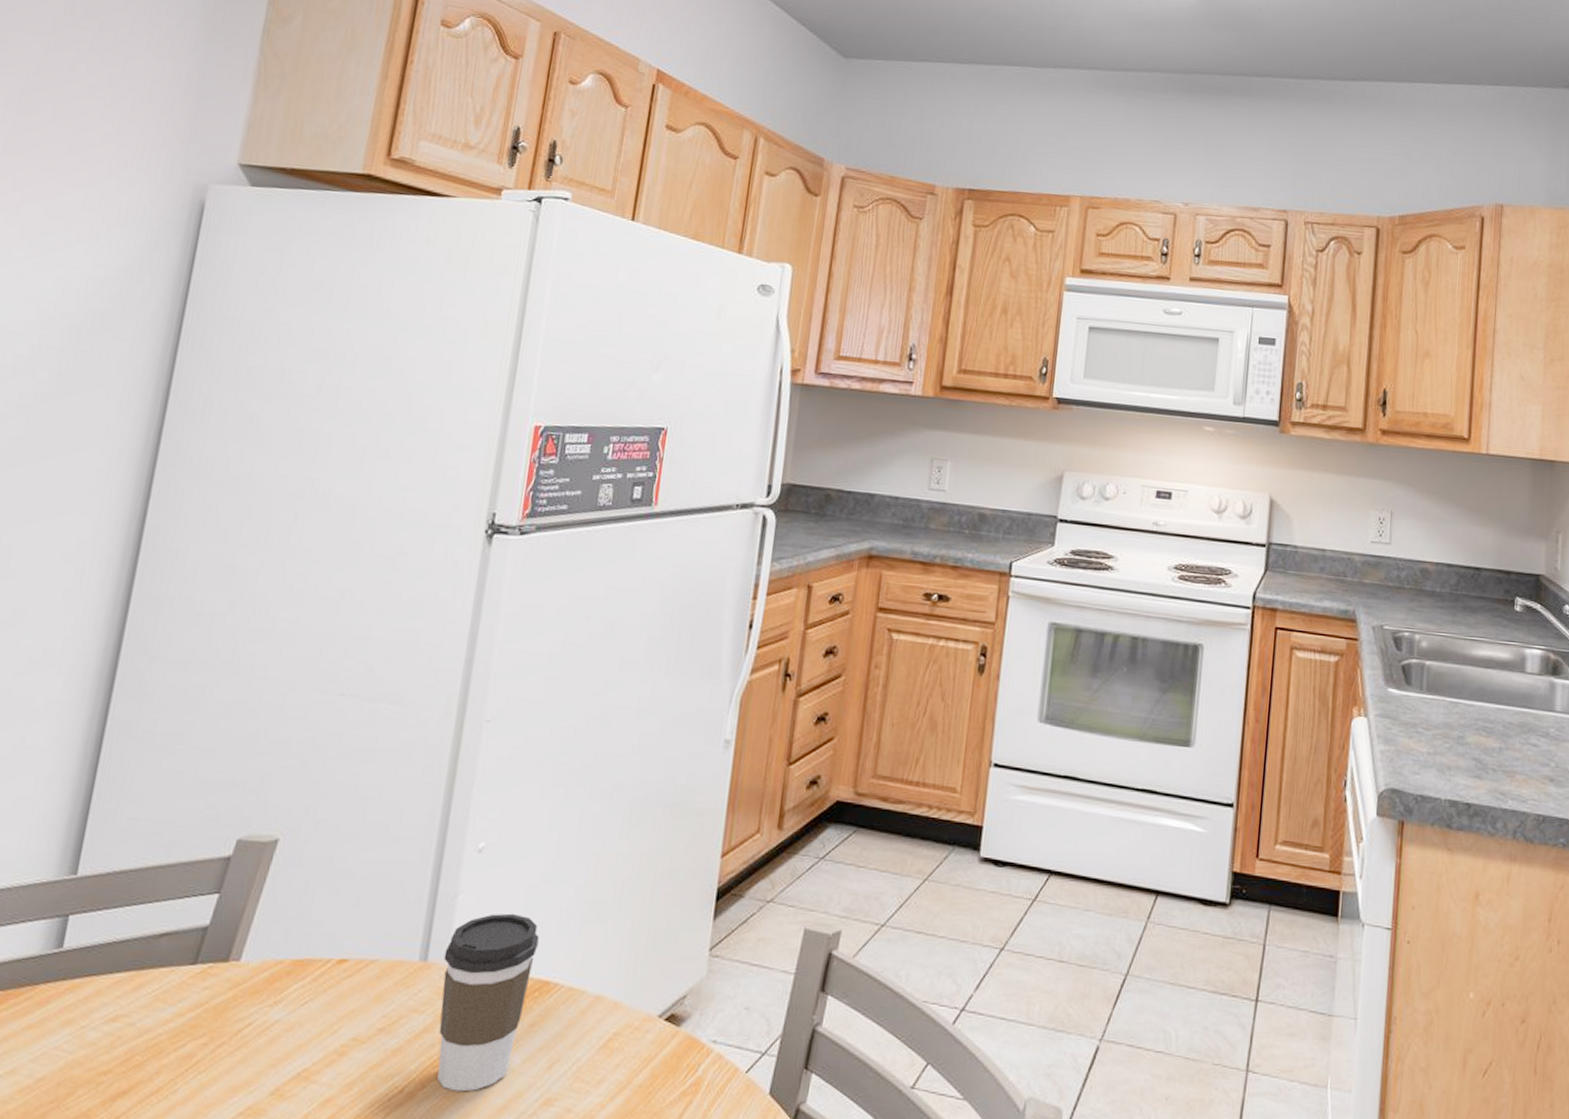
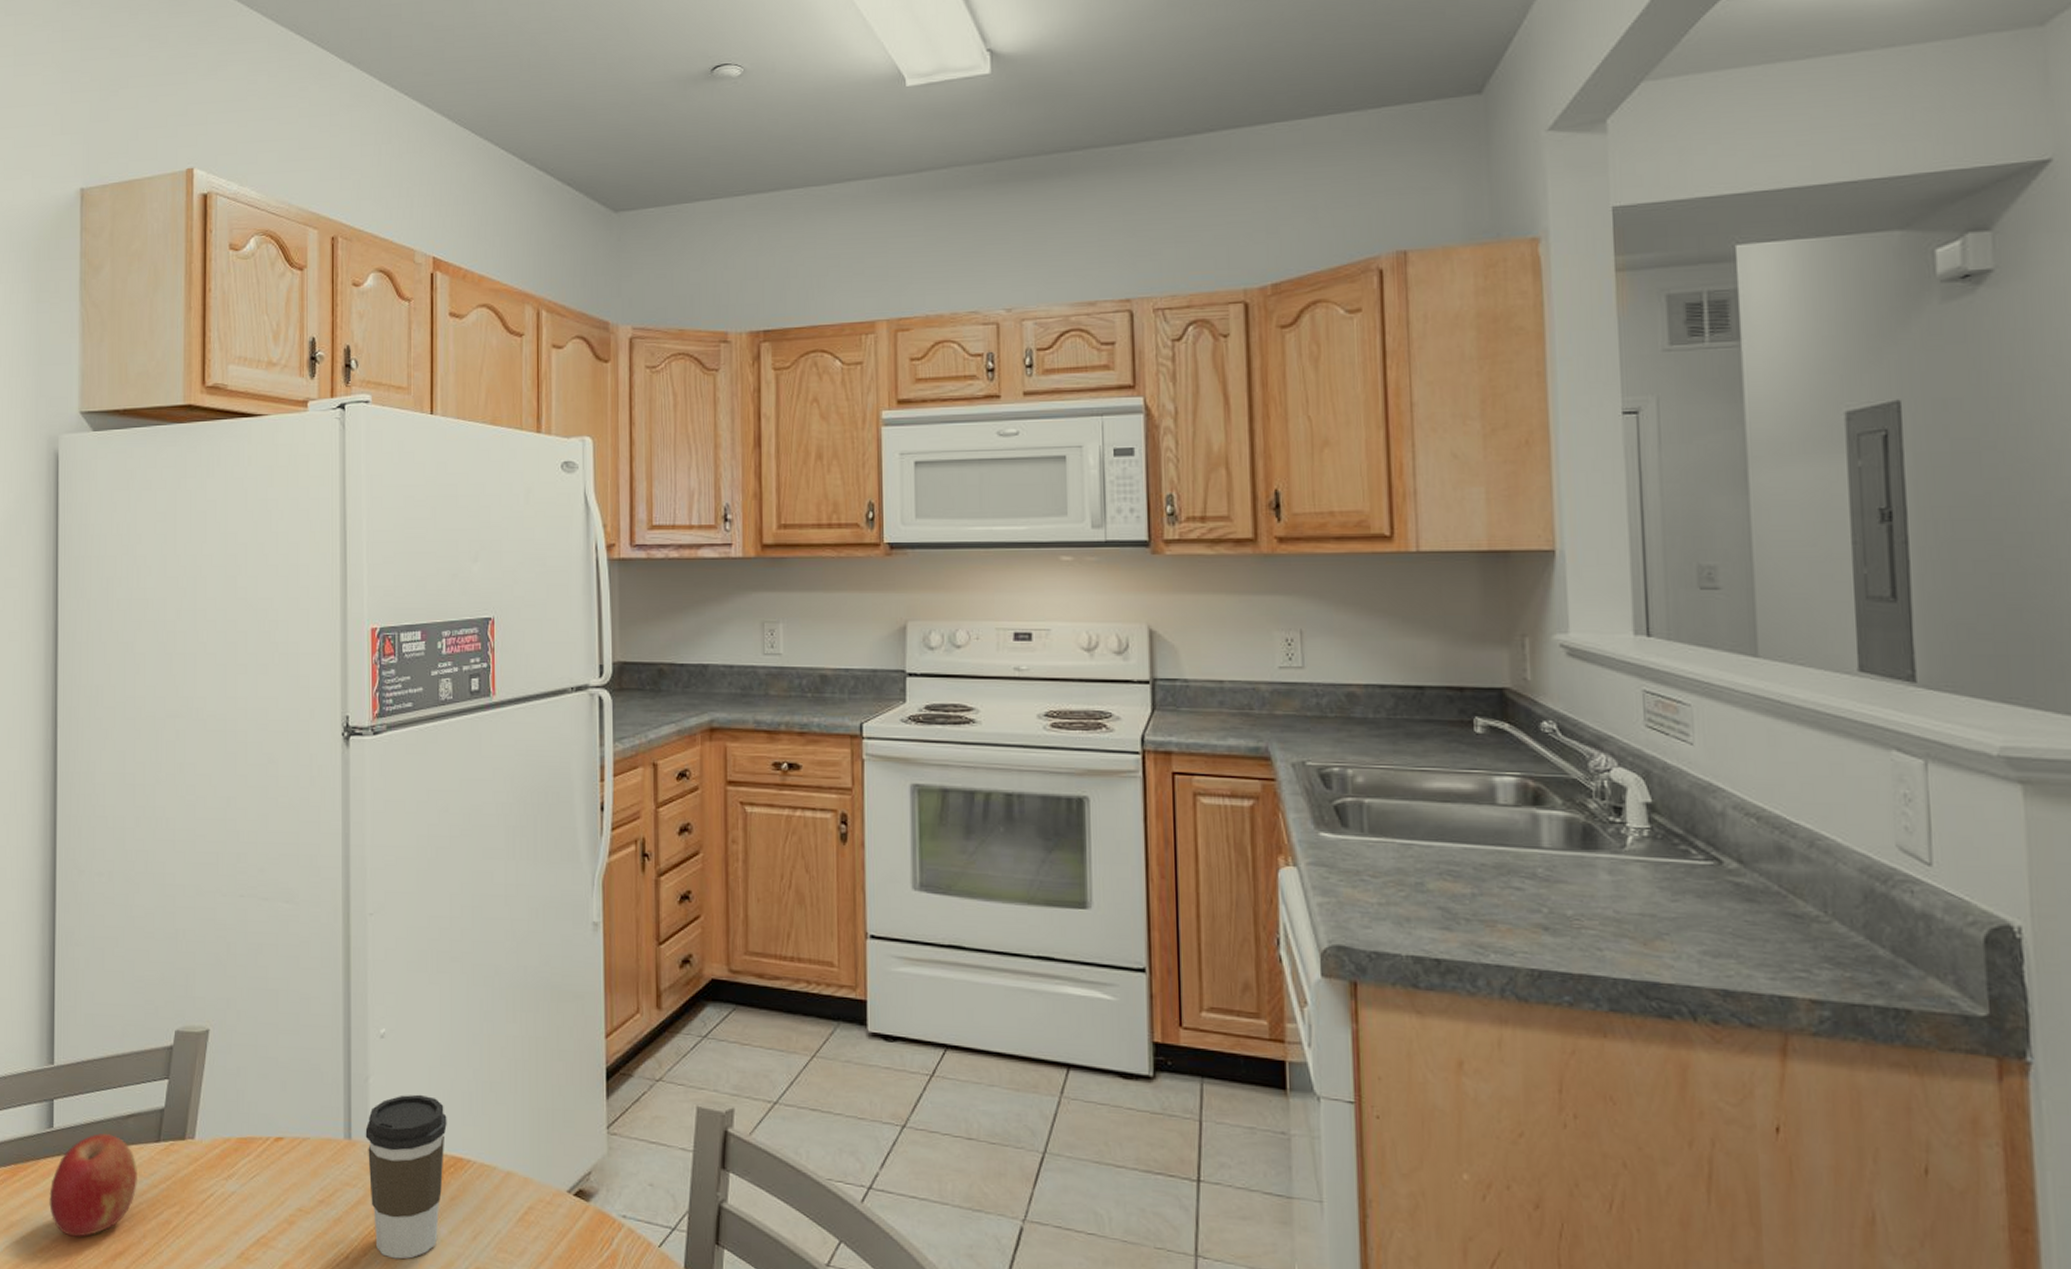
fruit: none [41,954,163,1075] -> present [49,1133,137,1237]

